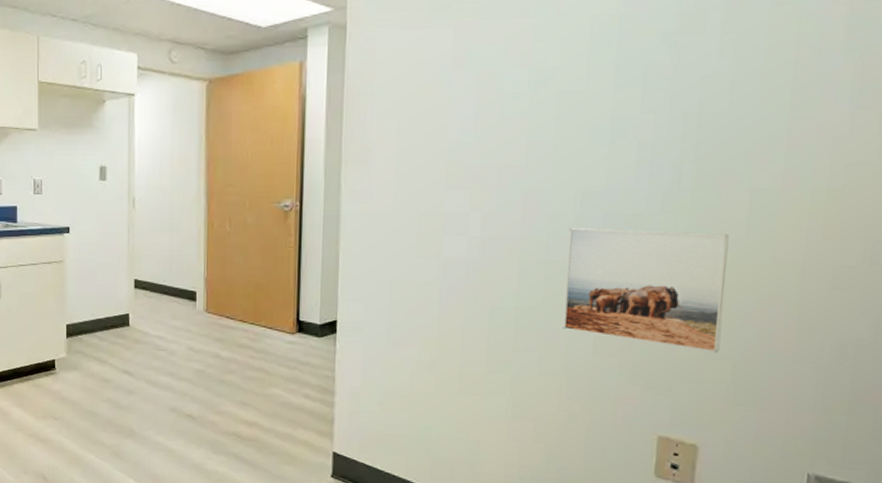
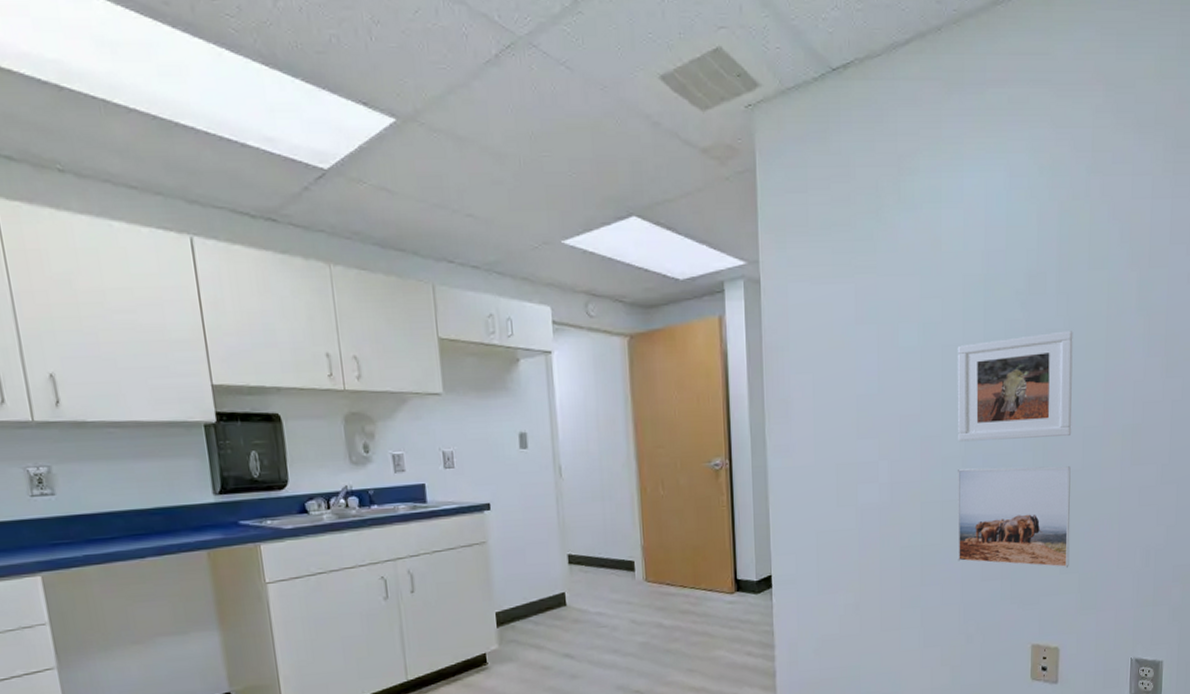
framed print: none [572,76,743,198] -> present [957,331,1073,442]

